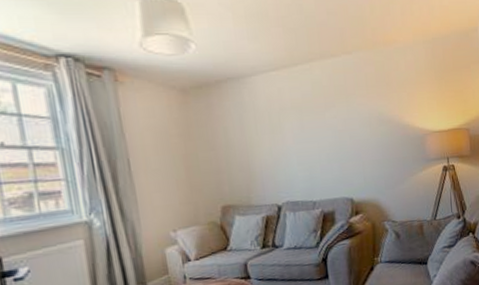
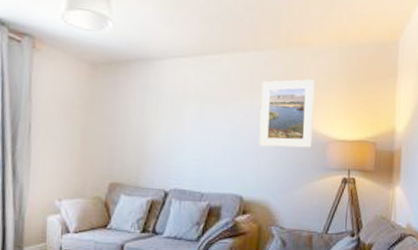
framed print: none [355,76,411,148] -> present [258,79,315,148]

